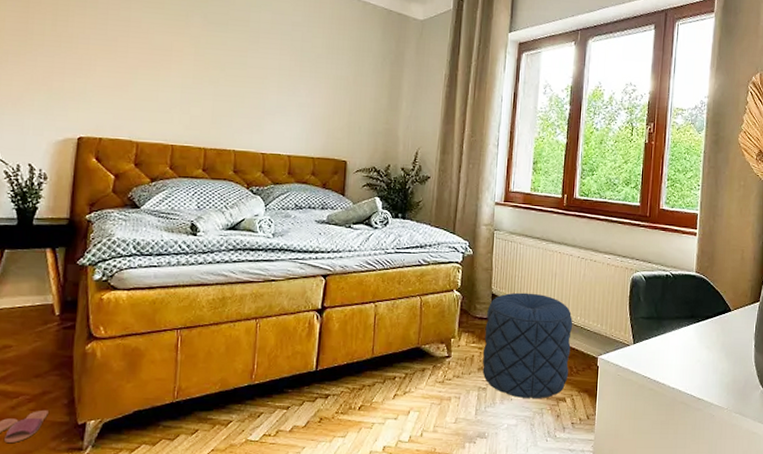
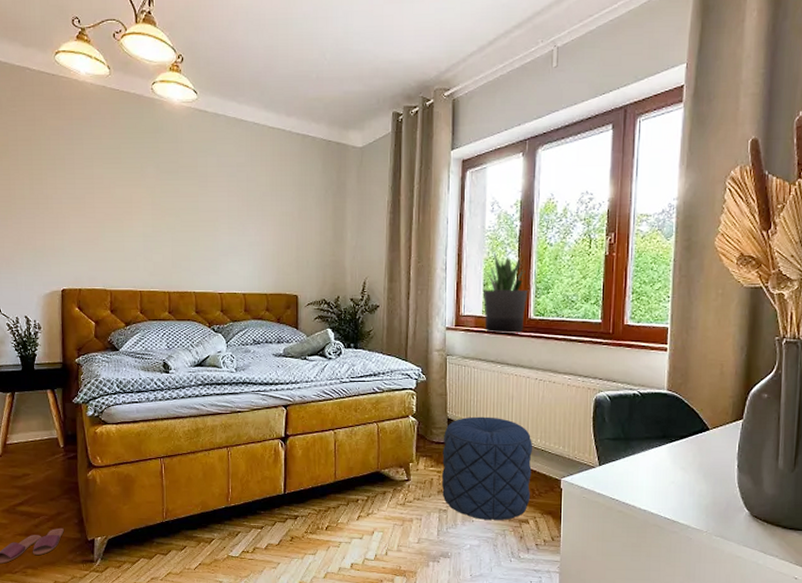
planter: none [532,131,574,212] -> present [482,251,528,334]

